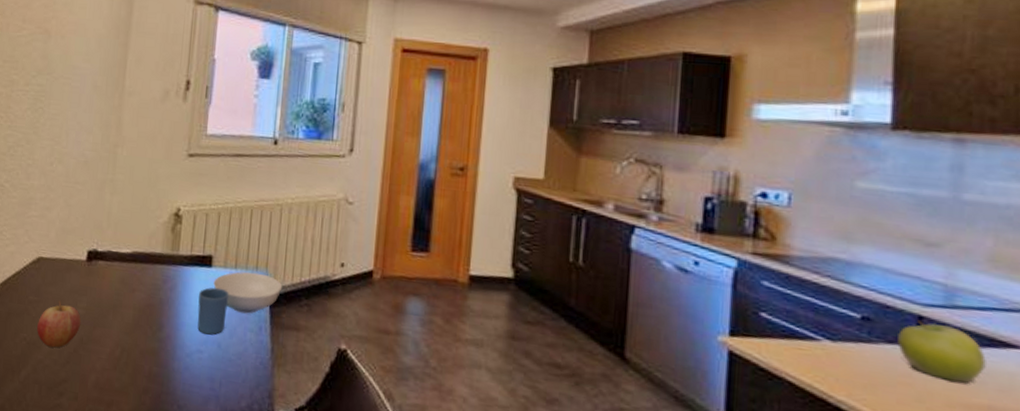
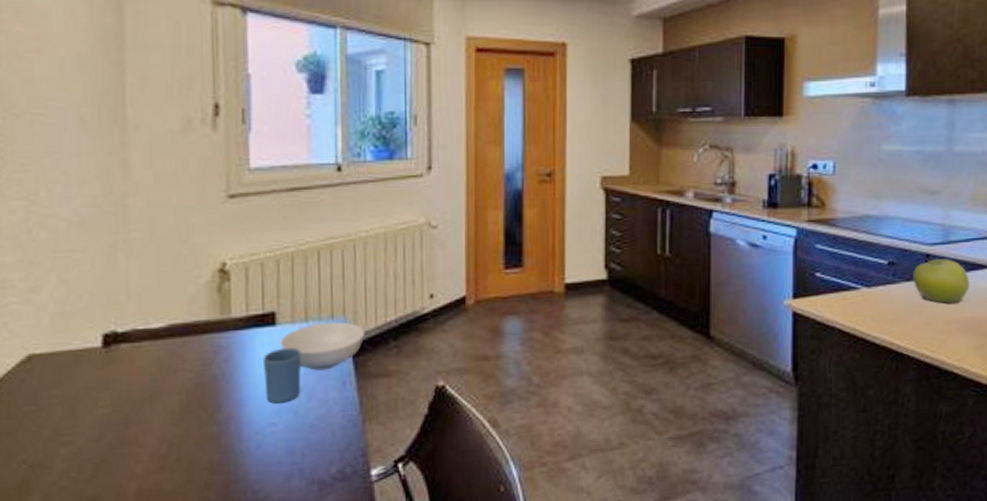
fruit: present [37,300,82,348] -> none [41,403,107,464]

